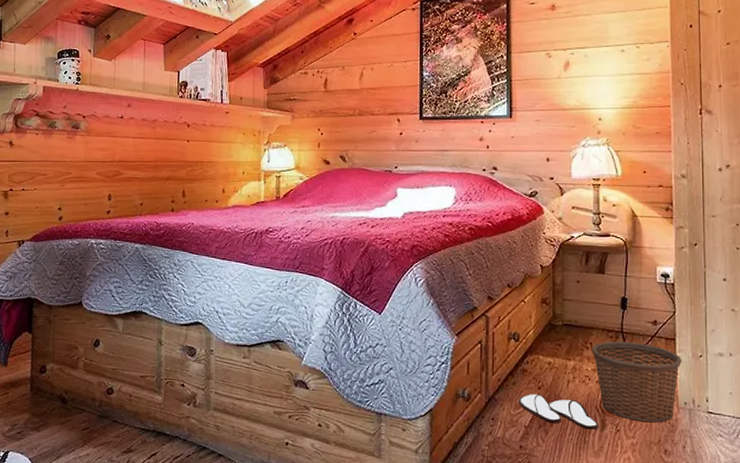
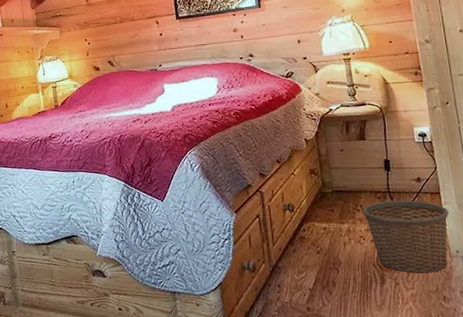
slippers: present [518,394,599,430] -> none [300,258,379,286]

